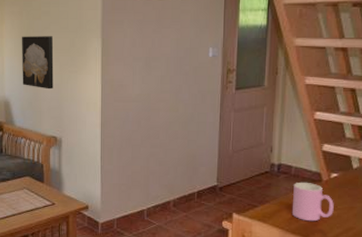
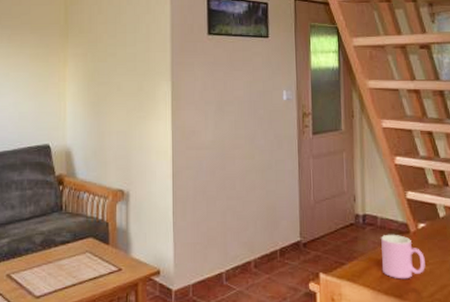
wall art: present [21,36,54,90] -> none [85,79,120,137]

